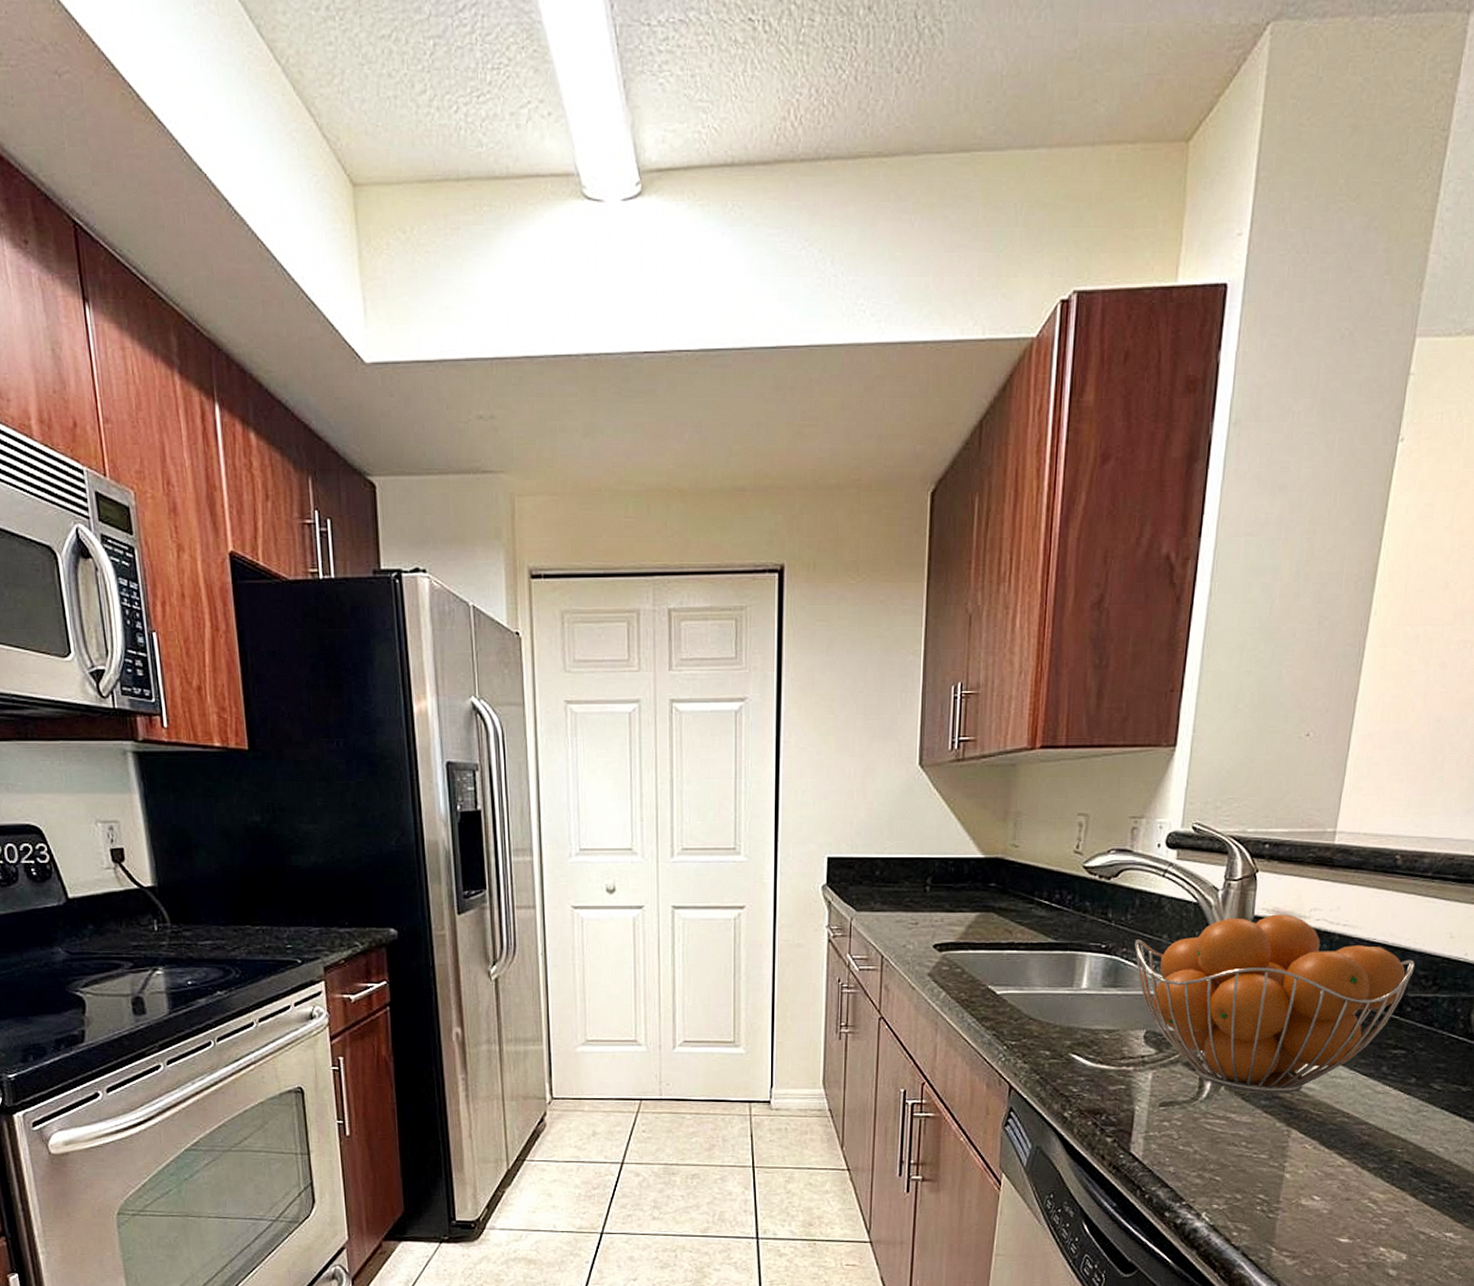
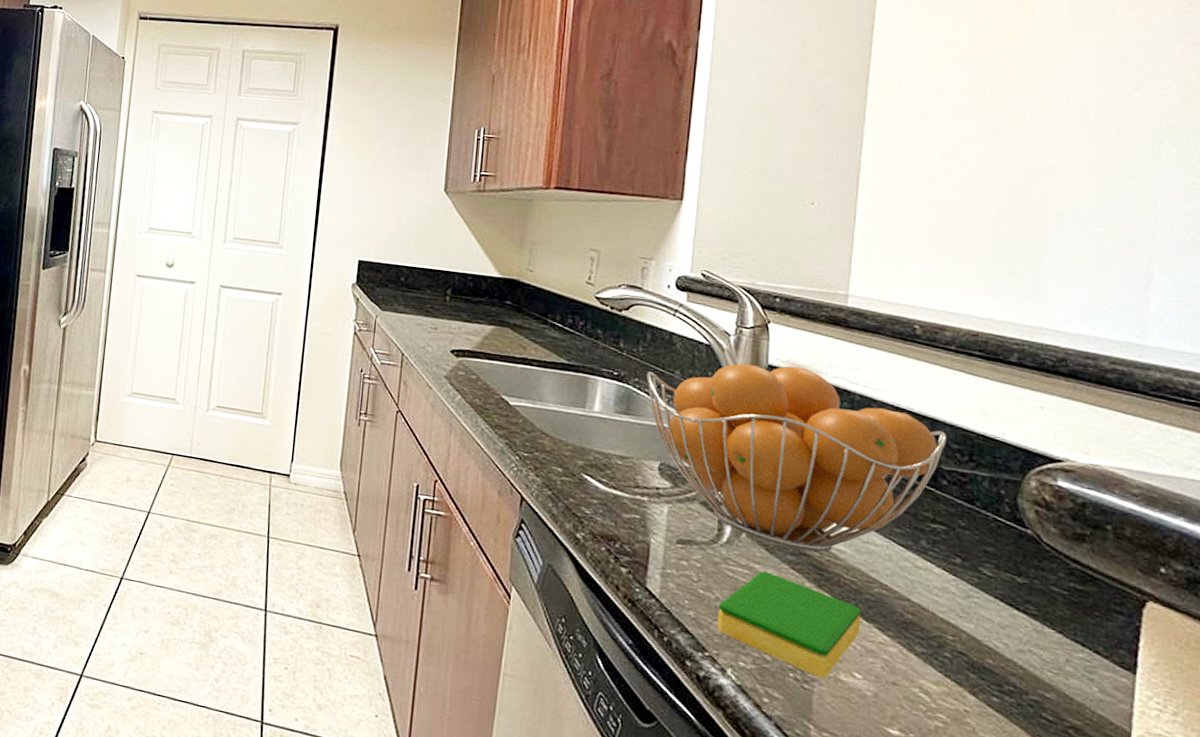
dish sponge: none [1194,1119,1324,1205] -> present [717,571,861,678]

